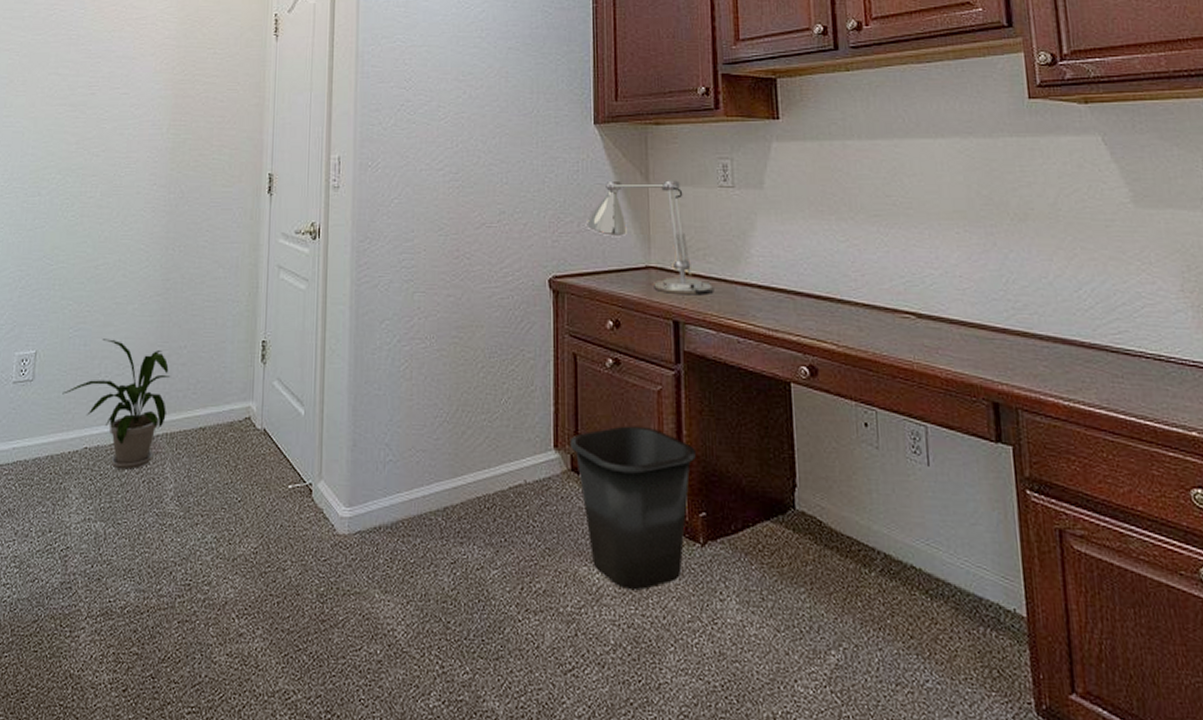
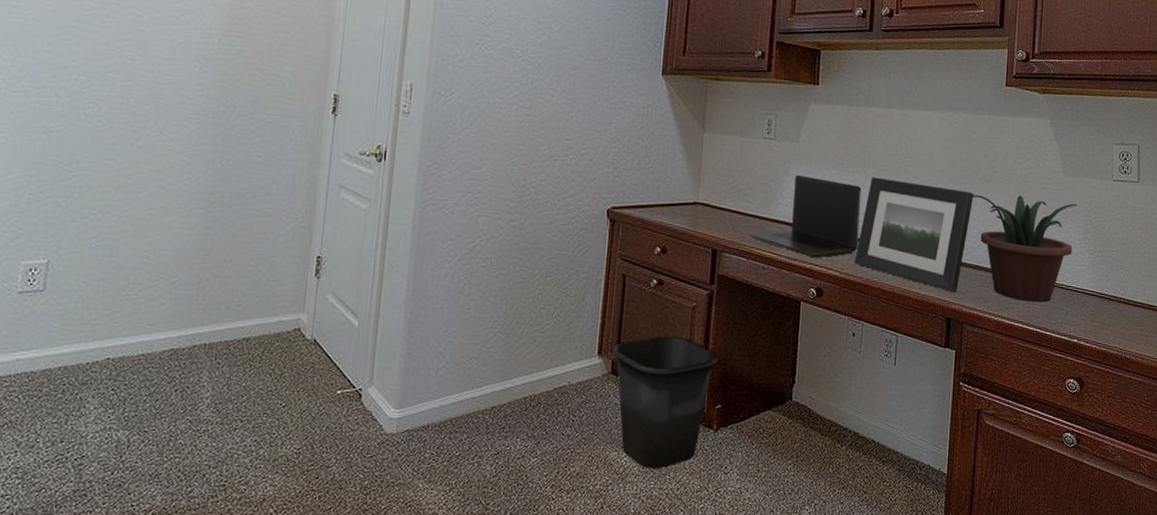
house plant: present [62,339,171,470] -> none [80,250,213,379]
desk lamp: present [587,180,714,296] -> none [646,127,749,229]
laptop computer: none [716,227,856,328] -> present [750,174,862,258]
picture frame: none [854,224,1007,369] -> present [854,177,974,293]
potted plant: none [1005,237,1167,381] -> present [973,195,1078,303]

